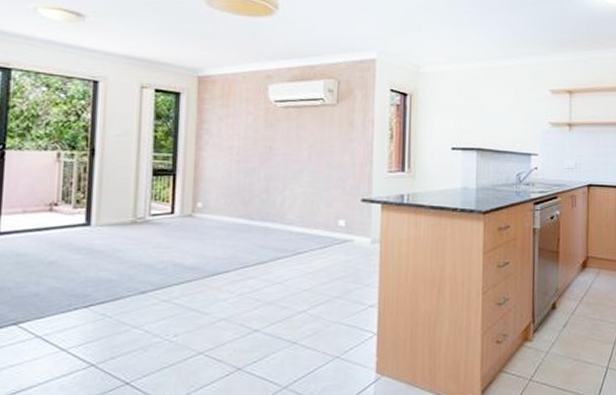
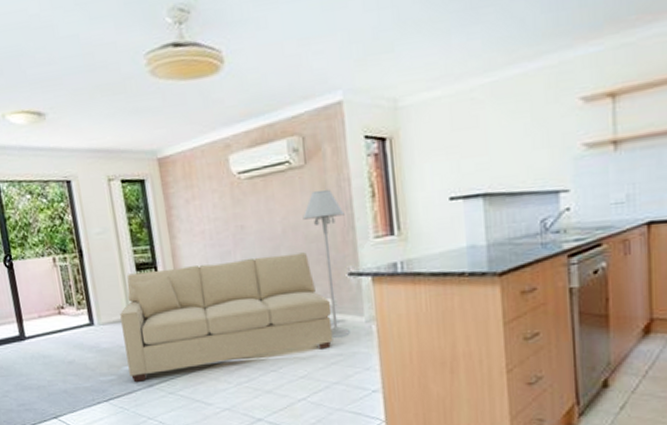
sofa: none [121,176,343,288] -> present [120,252,333,382]
floor lamp: none [328,127,365,255] -> present [302,190,350,338]

